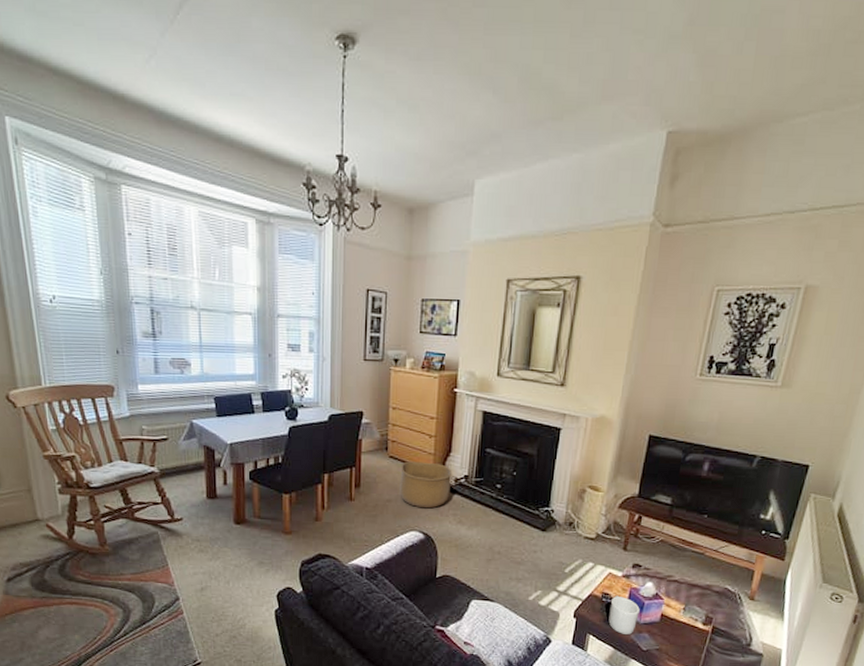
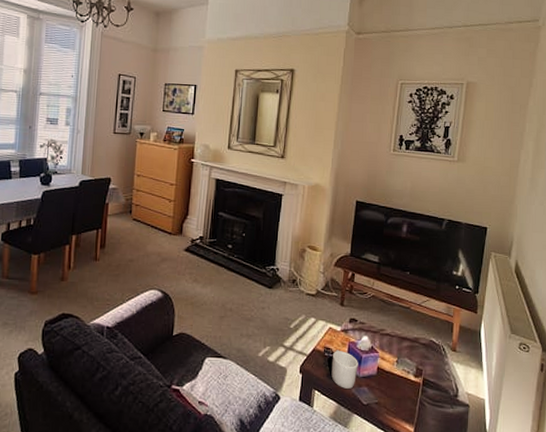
basket: present [400,461,453,509] -> none [141,223,189,268]

